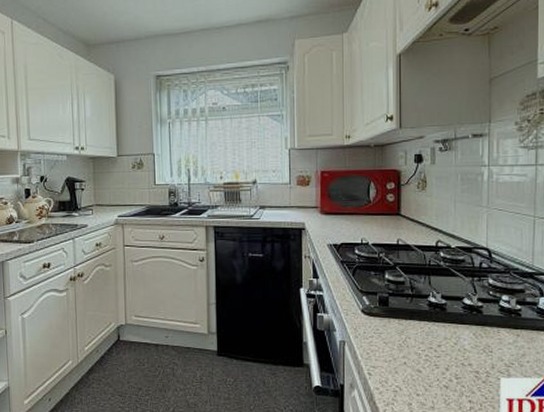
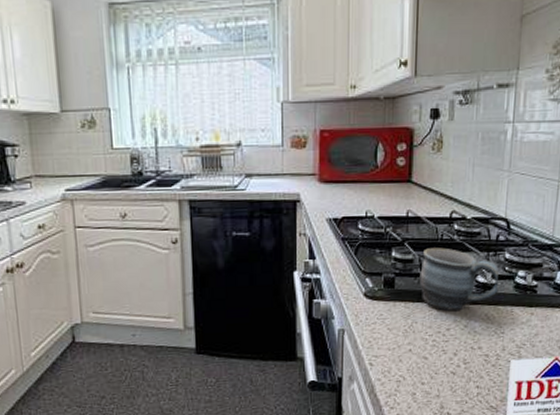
mug: none [411,272,483,330] -> present [419,247,499,312]

